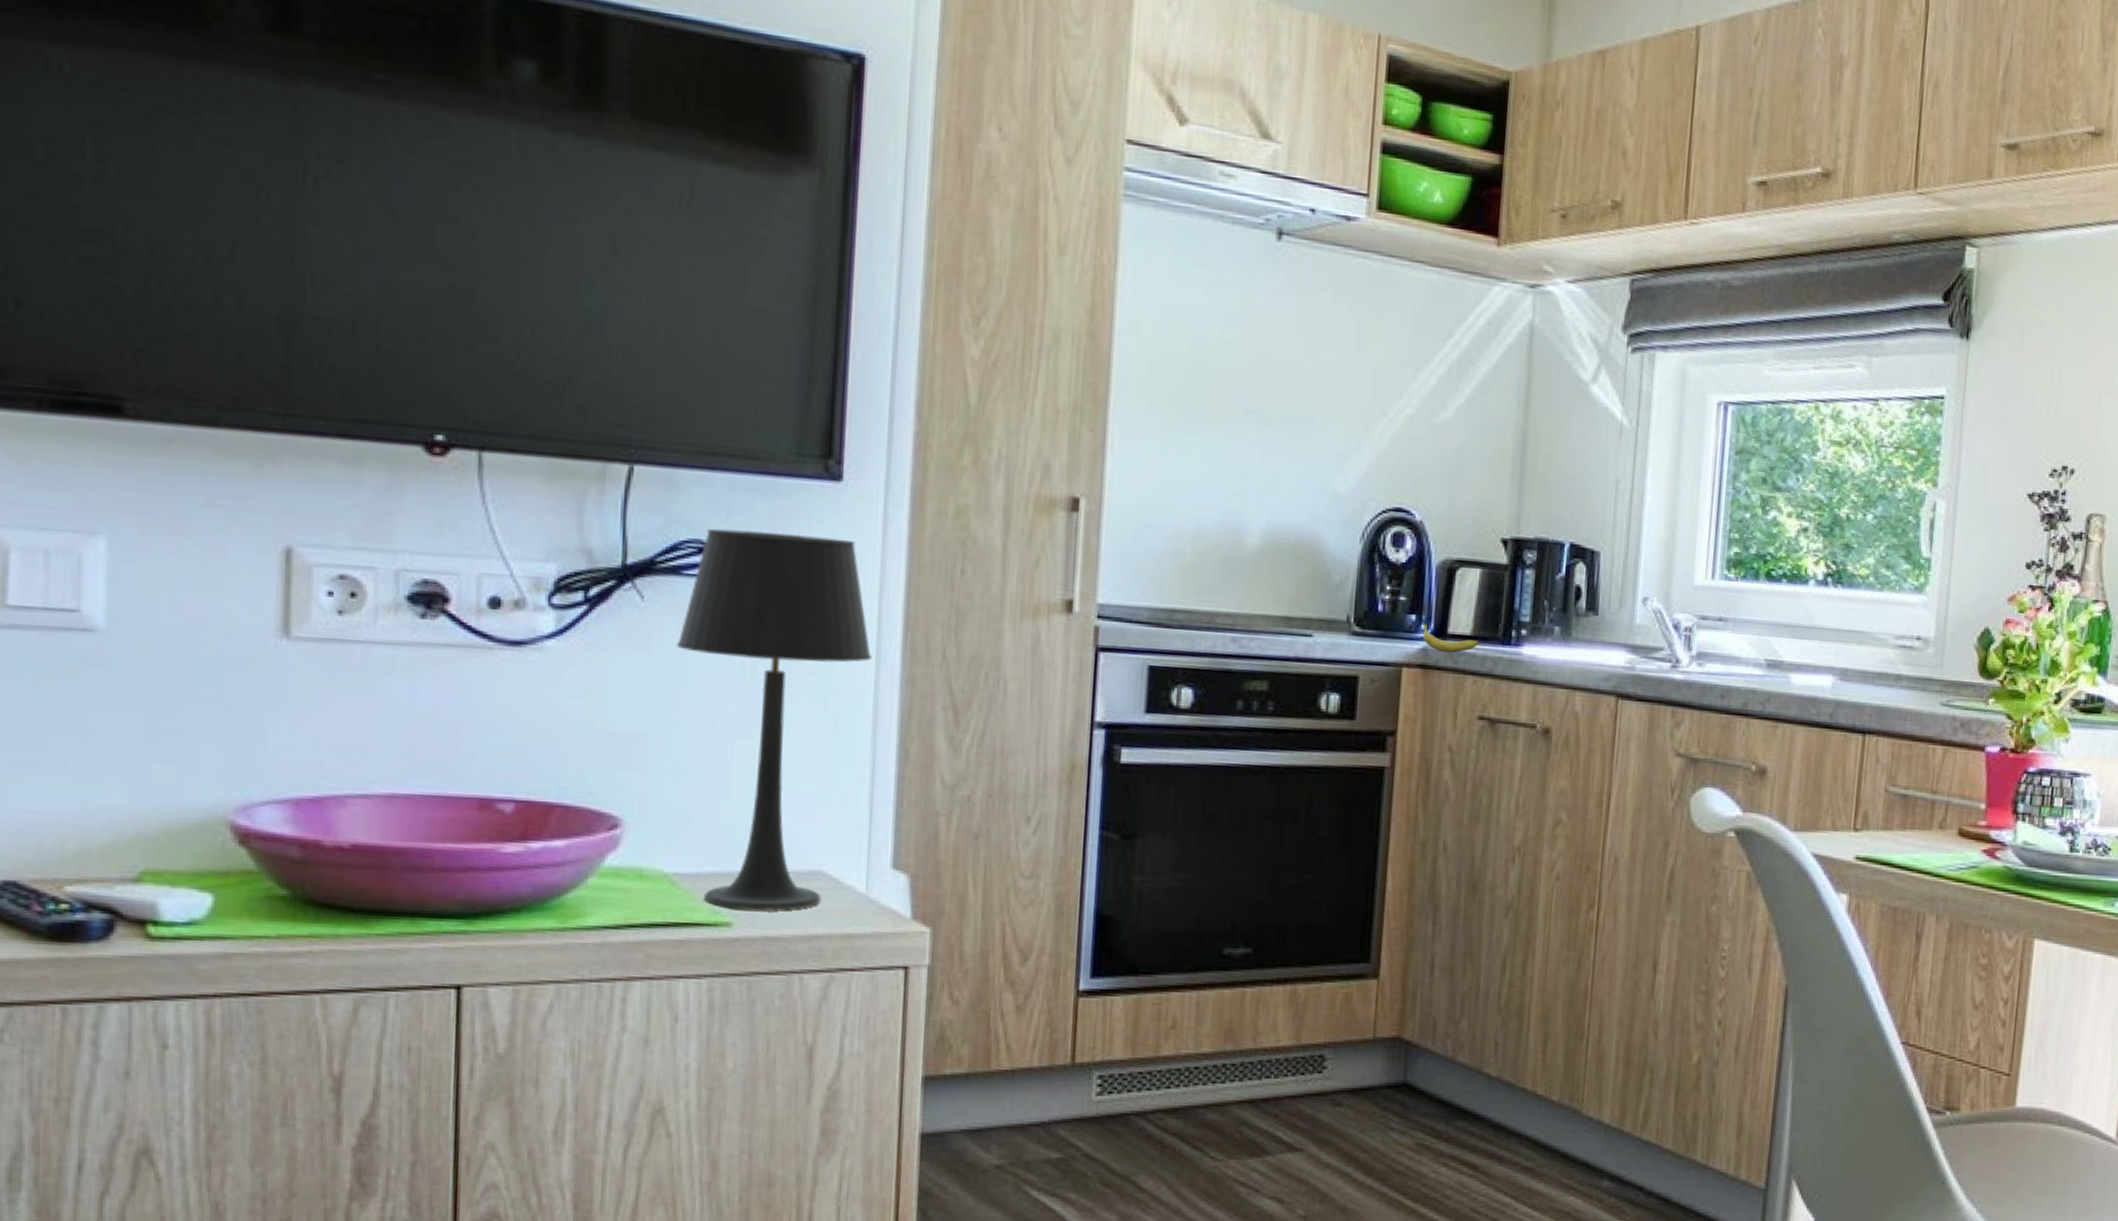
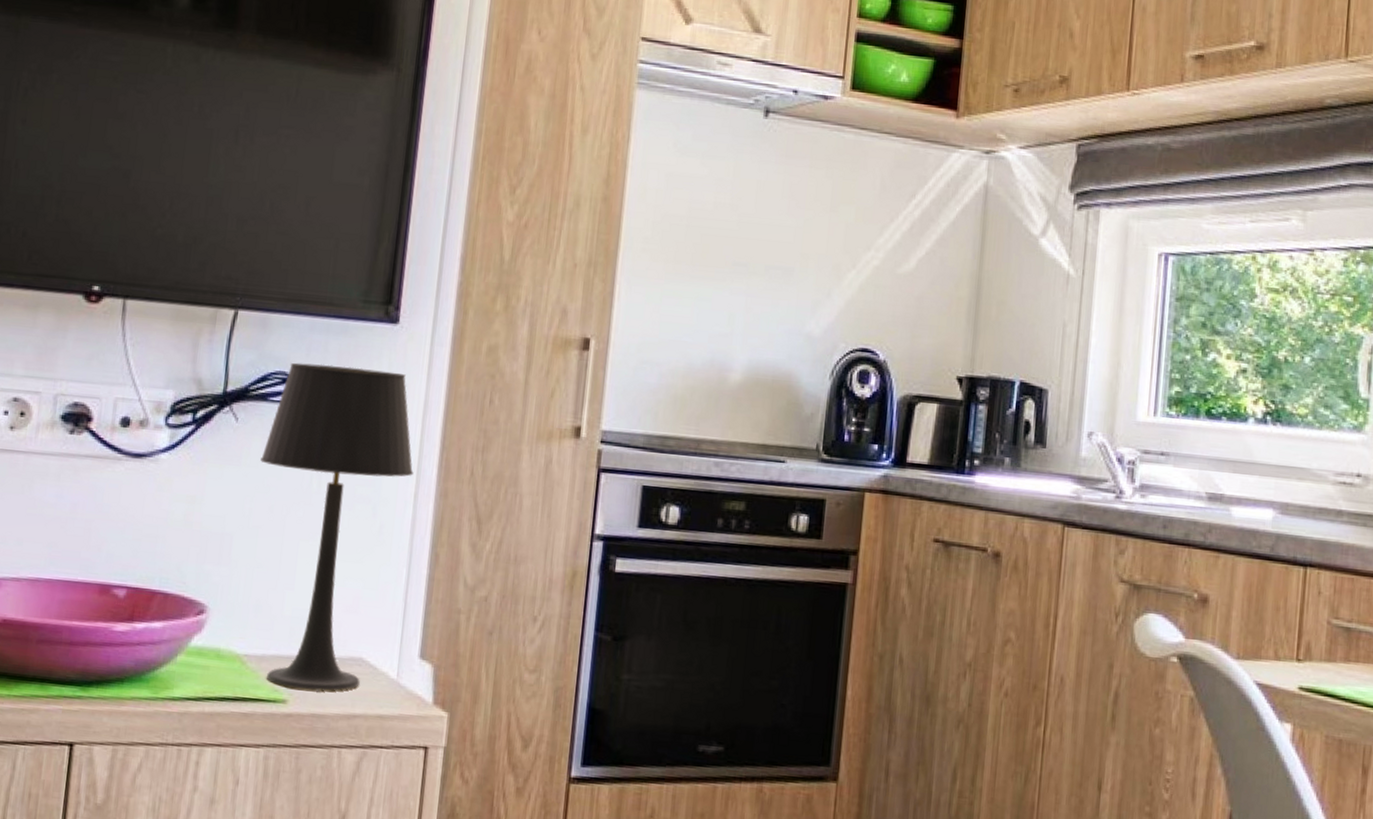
fruit: present [1423,622,1480,654] -> none [884,452,936,481]

